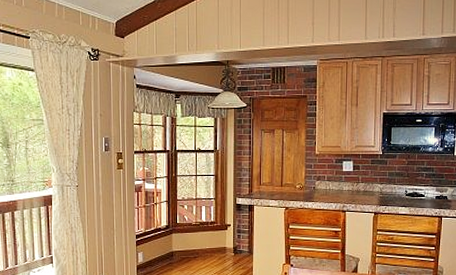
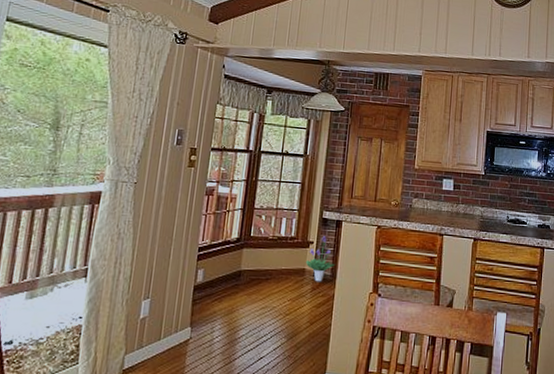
potted plant: none [225,219,252,258] -> present [305,236,336,282]

